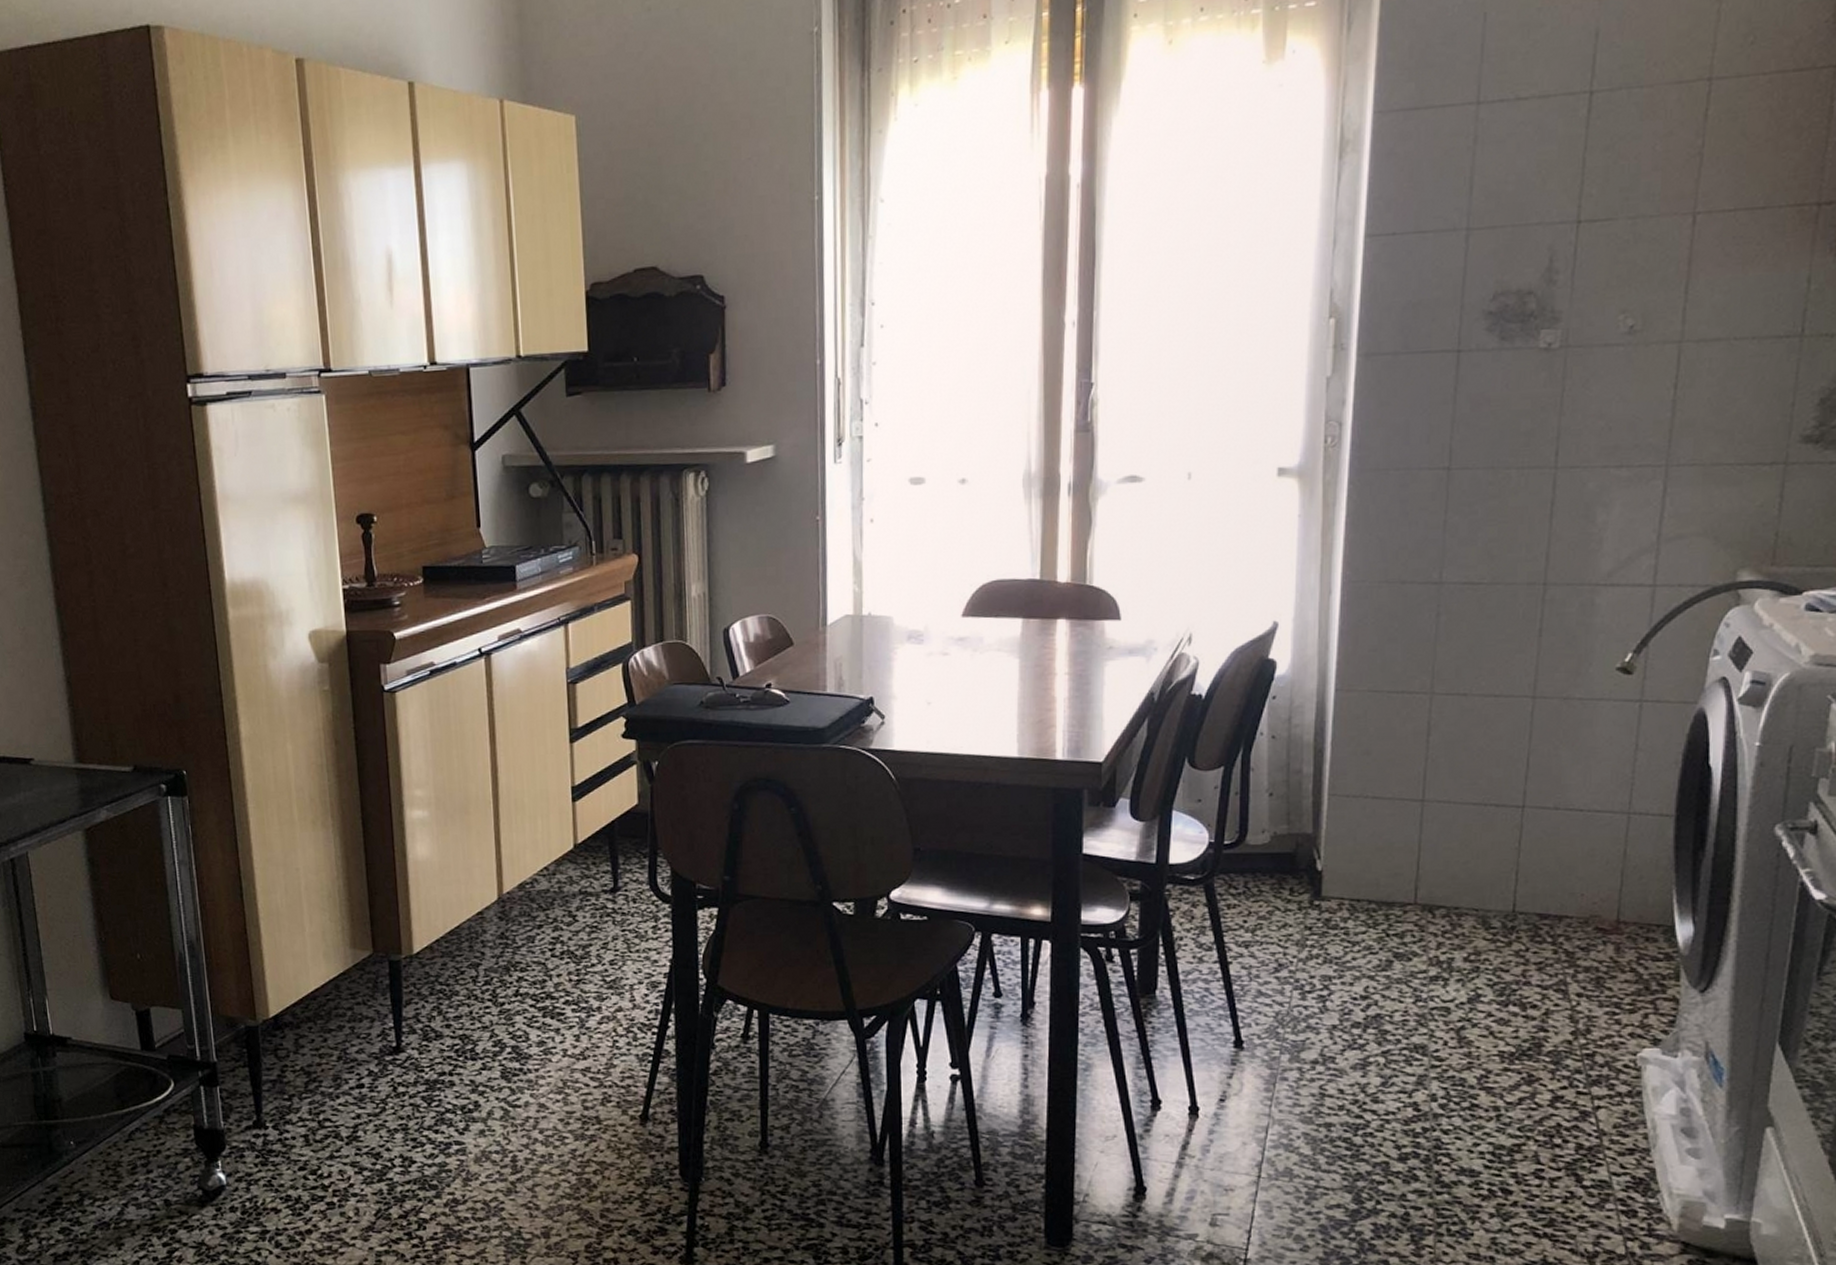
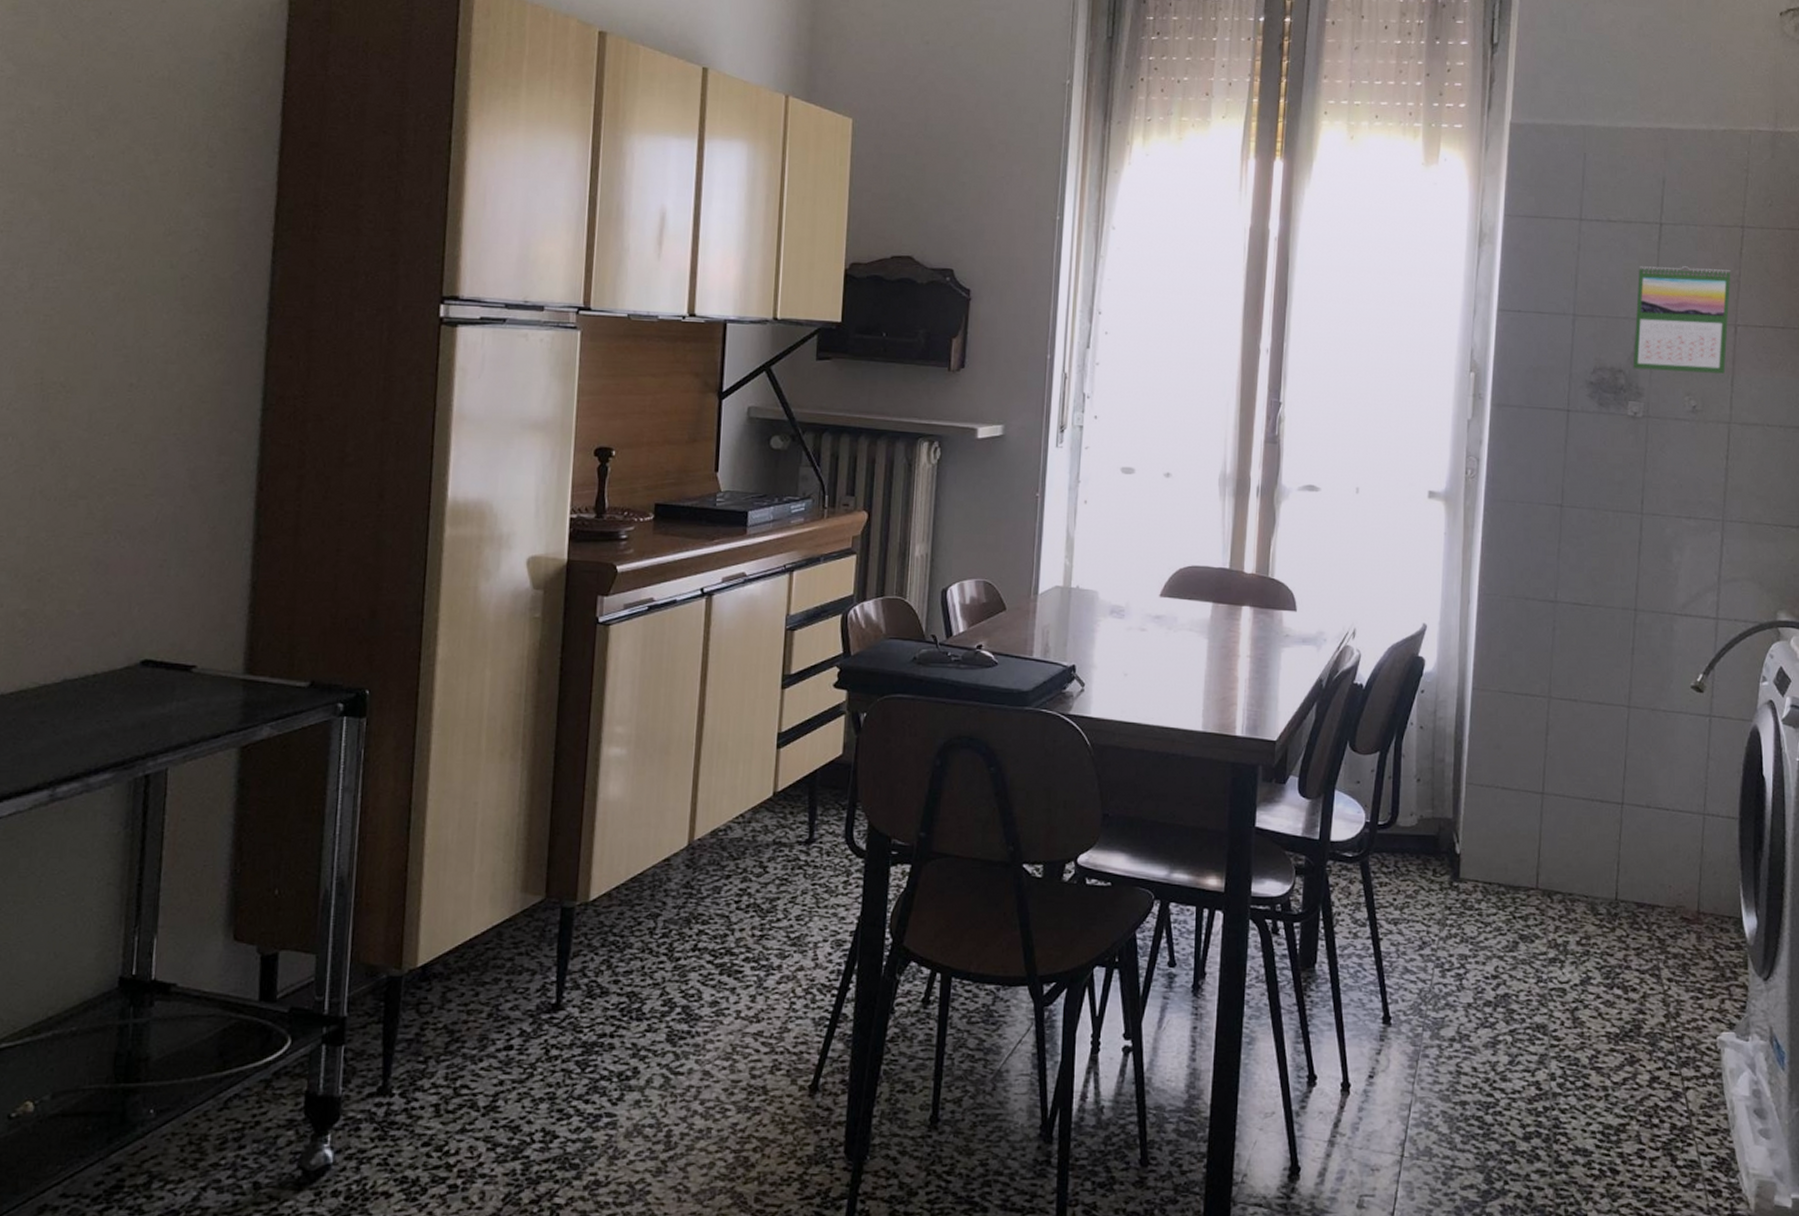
calendar: none [1547,141,1689,288] -> present [1632,266,1730,374]

